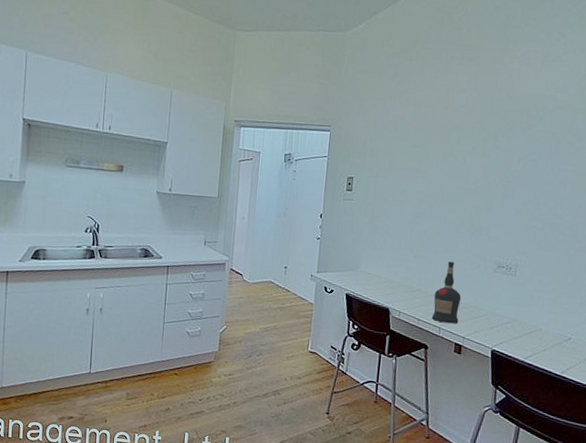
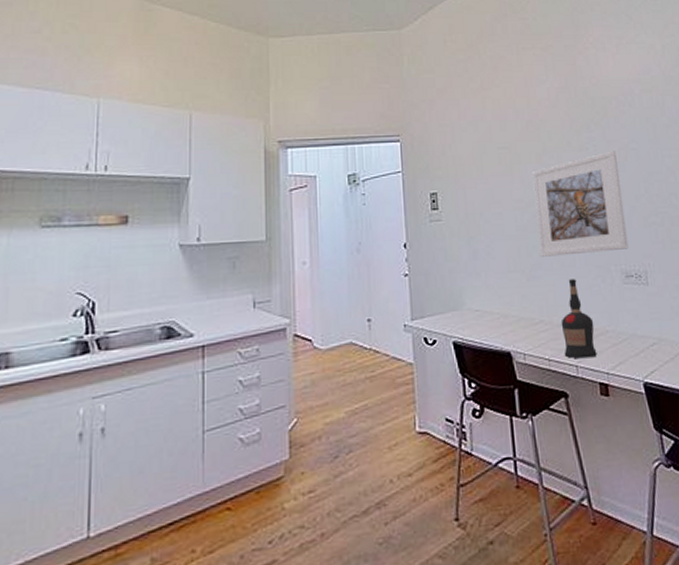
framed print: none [428,159,516,245] -> present [532,151,629,257]

